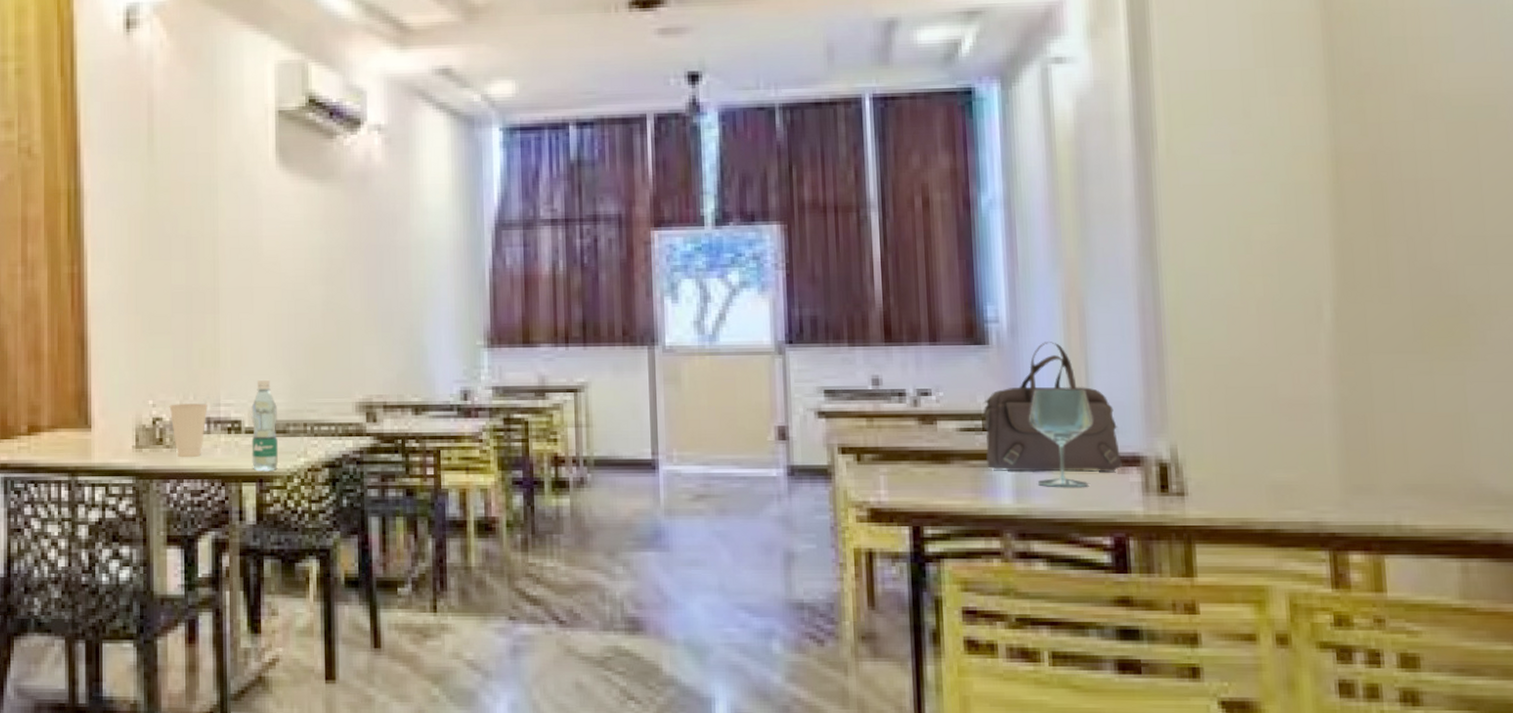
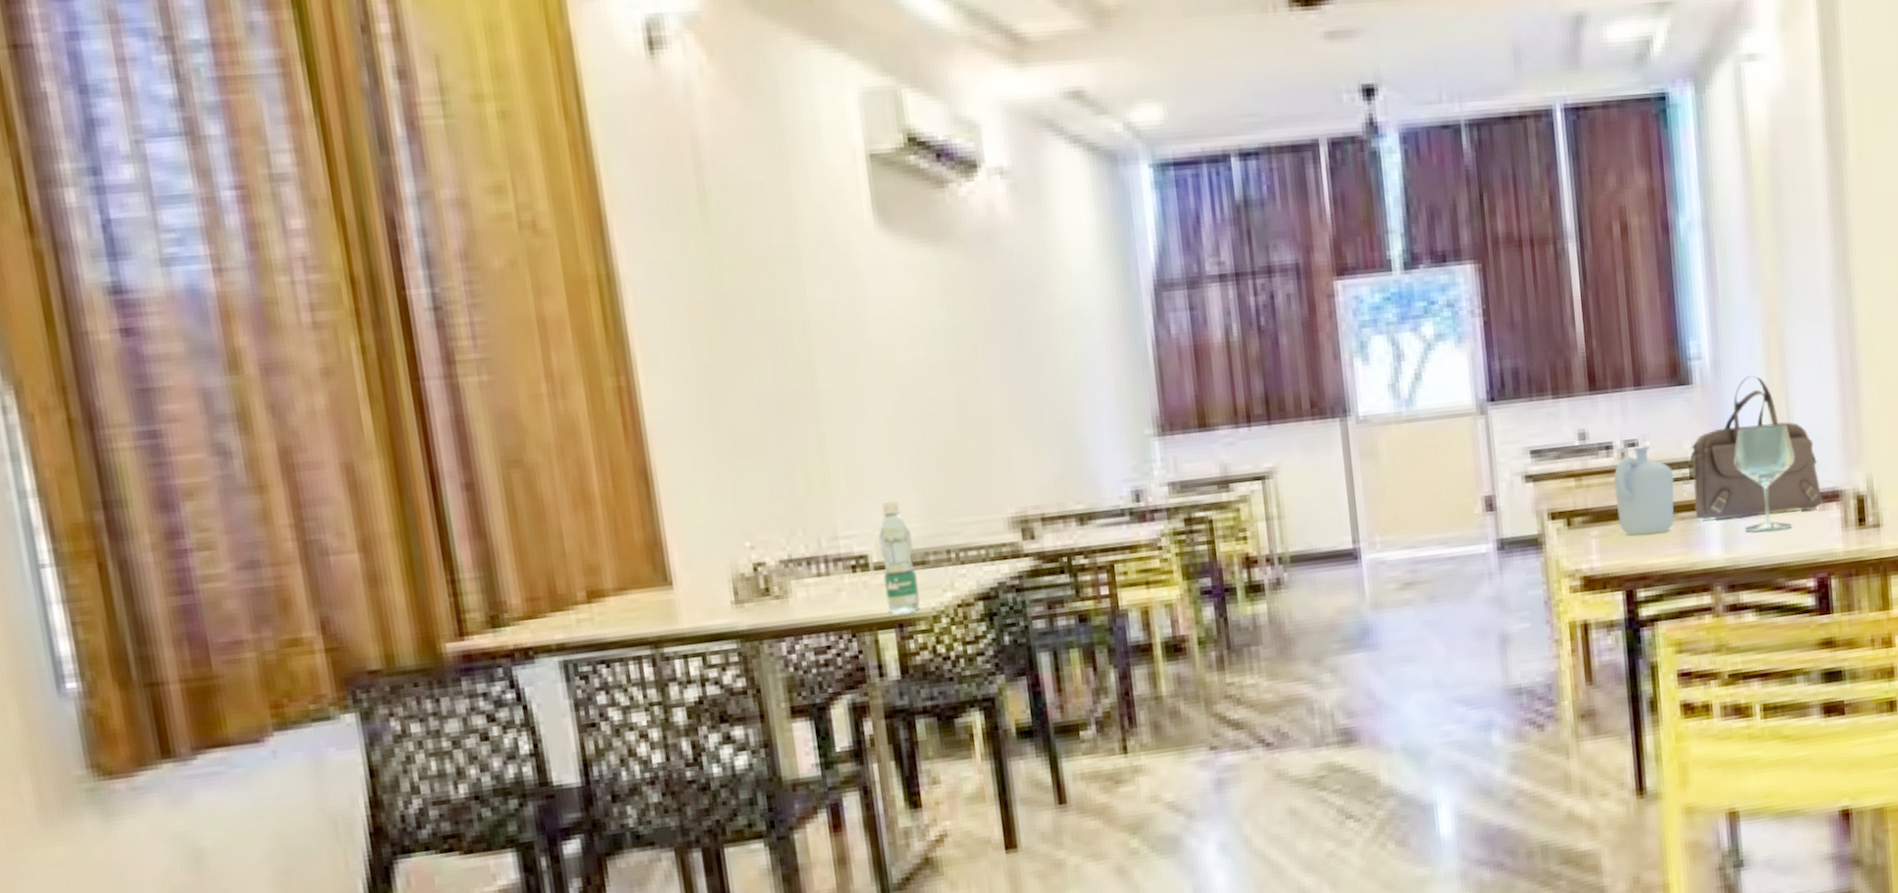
cup: present [169,403,208,458] -> none [772,538,823,609]
water jug: none [904,396,966,478] -> present [1613,445,1674,536]

